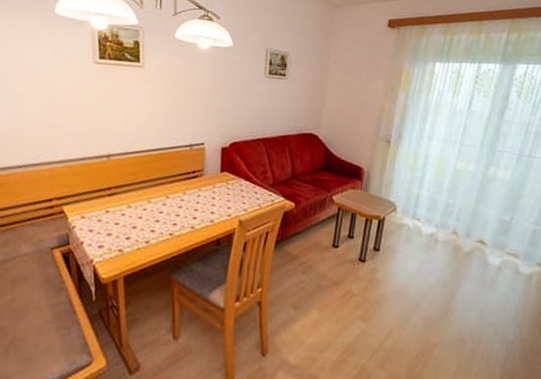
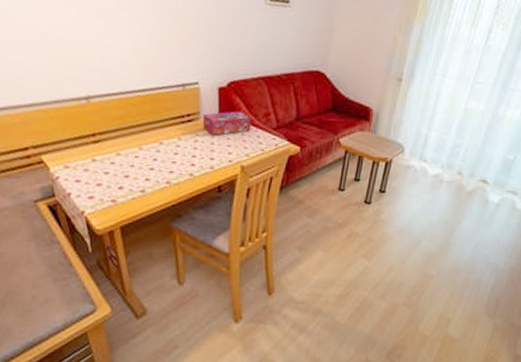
tissue box: none [206,169,250,191] -> present [202,111,252,136]

